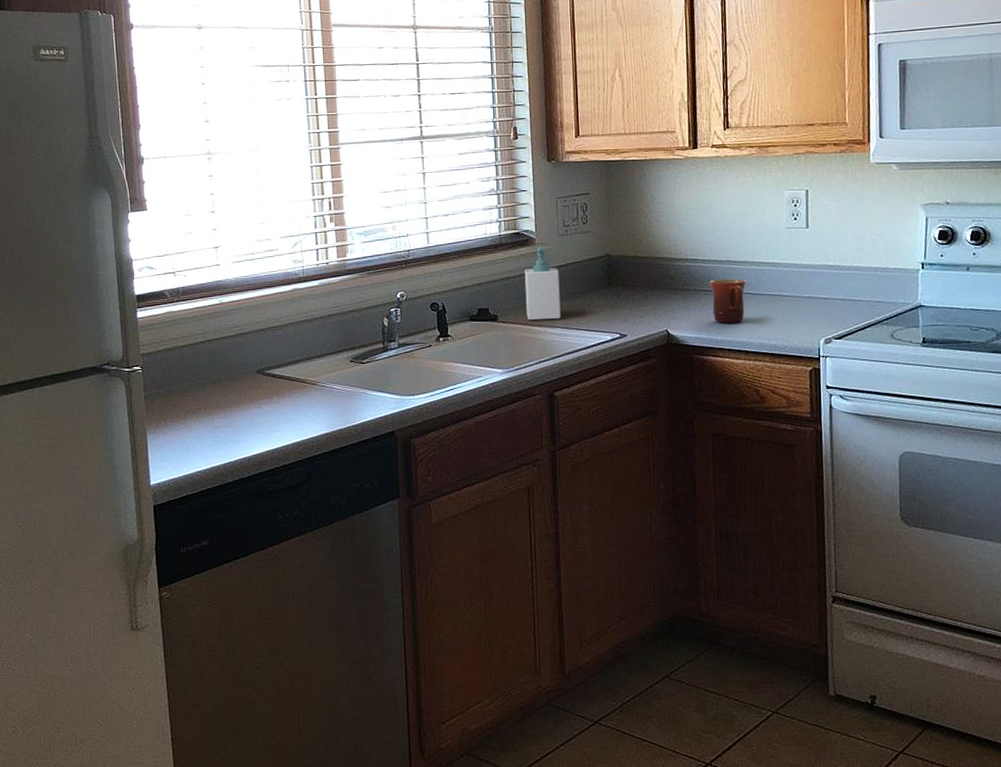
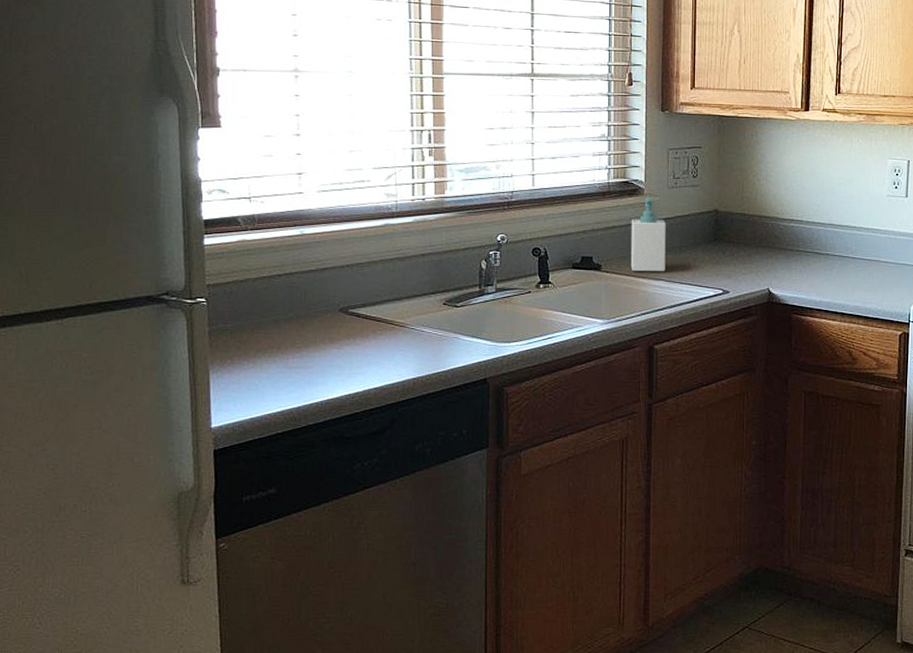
mug: present [710,278,747,324] -> none [812,241,847,285]

